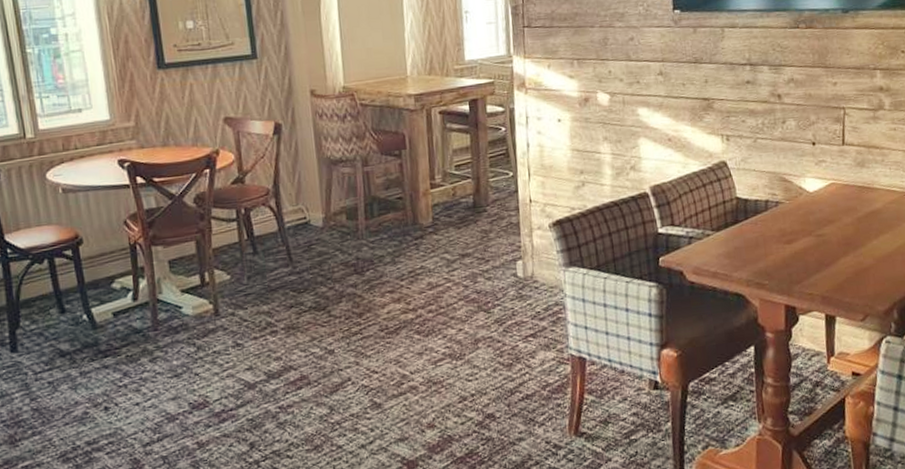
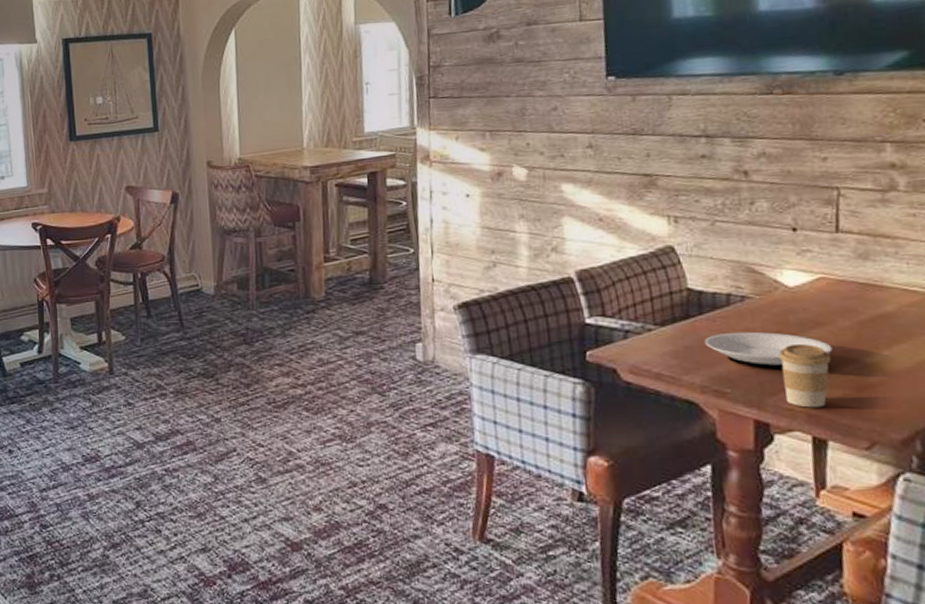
plate: none [749,231,840,262] -> present [704,331,833,369]
coffee cup: none [802,238,838,292] -> present [779,343,831,408]

